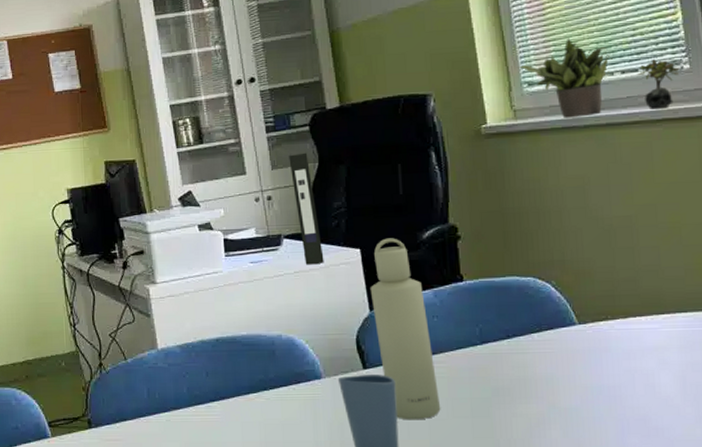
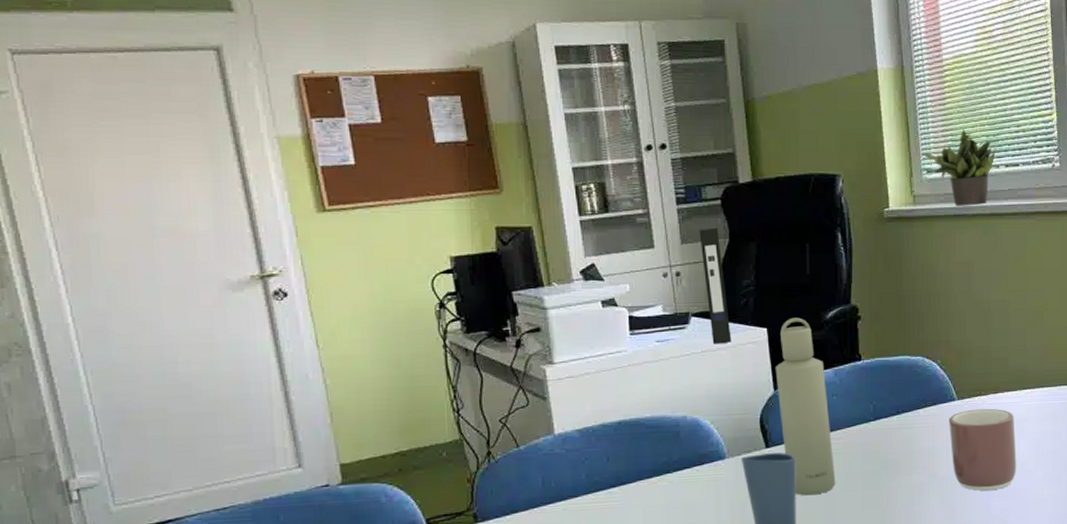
mug: none [569,334,658,426] -> present [949,408,1017,491]
succulent plant: present [637,59,680,111] -> none [1018,156,1052,203]

